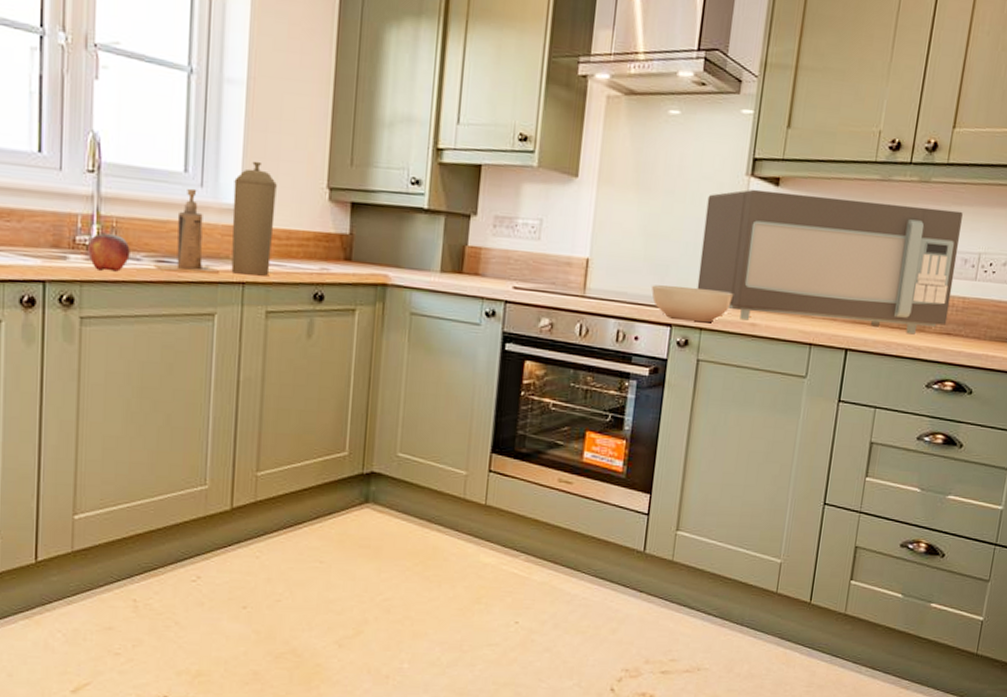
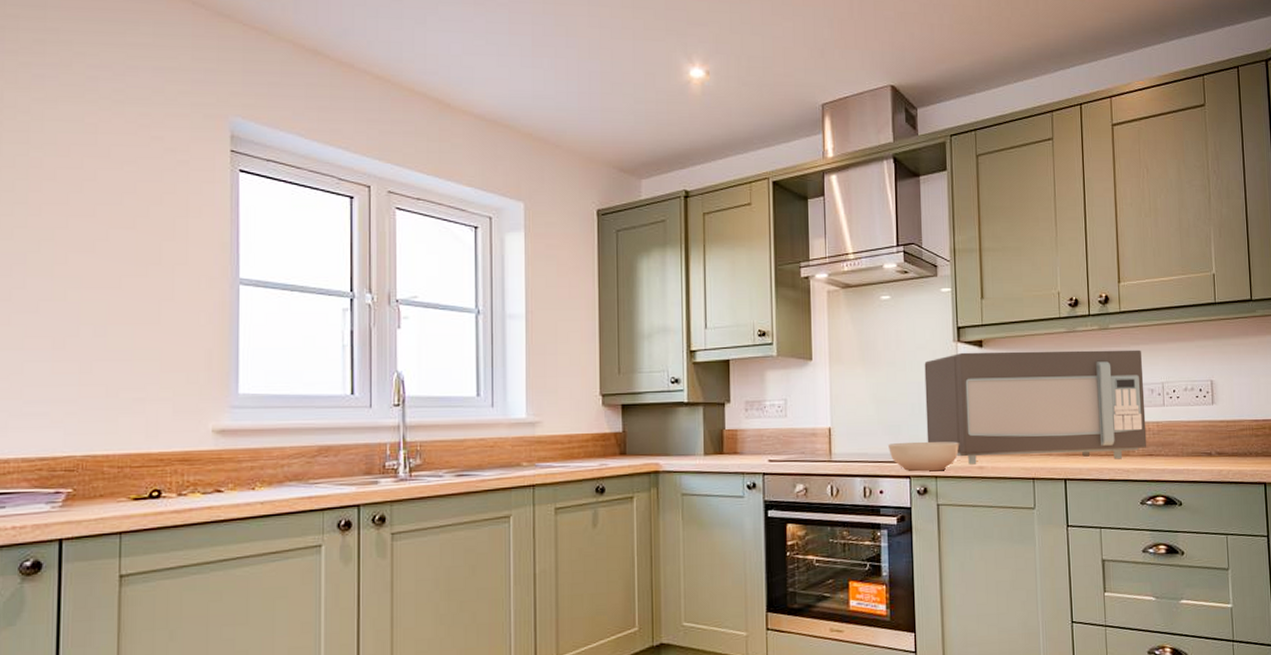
fruit: present [88,232,130,272] -> none [396,456,433,491]
soap dispenser: present [152,188,219,275] -> none [453,409,512,485]
canister: present [231,161,277,276] -> none [520,379,557,479]

